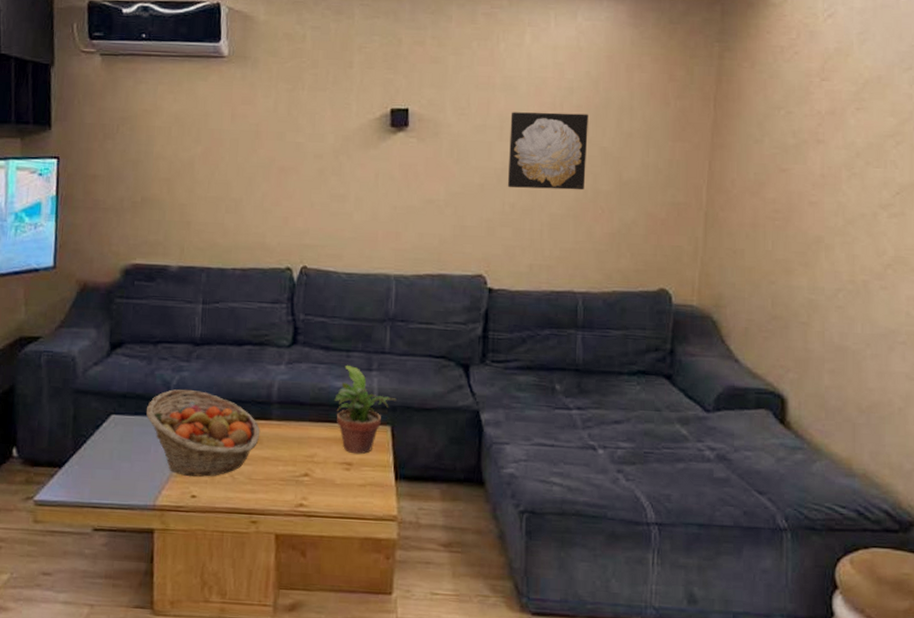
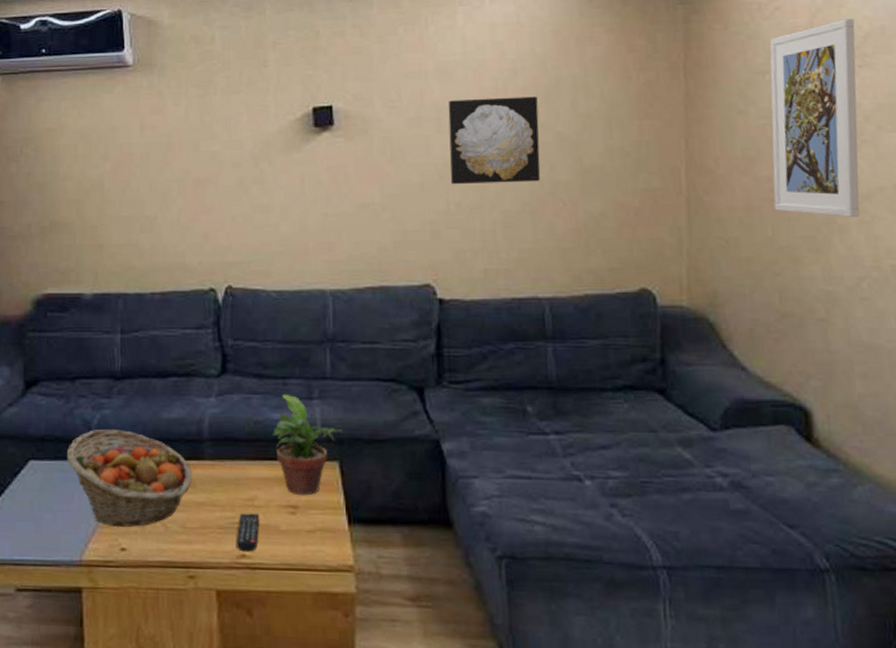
remote control: none [295,467,318,502] -> present [236,513,260,552]
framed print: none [775,67,857,238] -> present [769,19,860,217]

